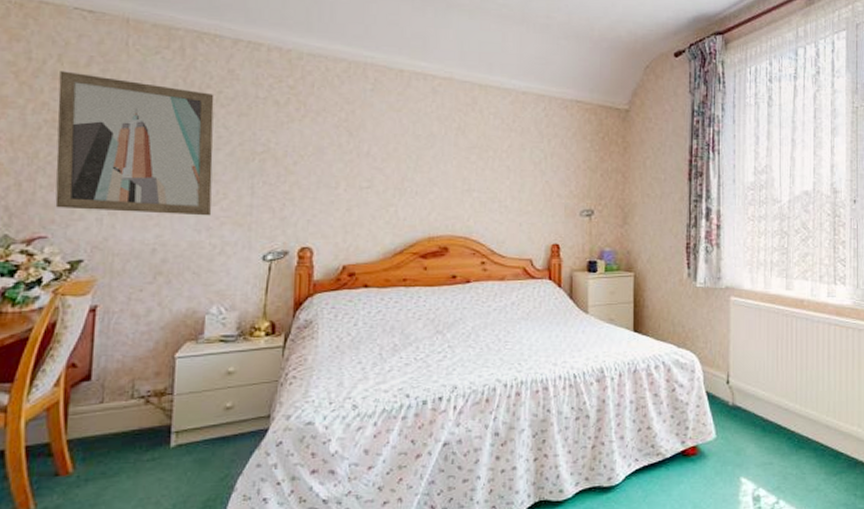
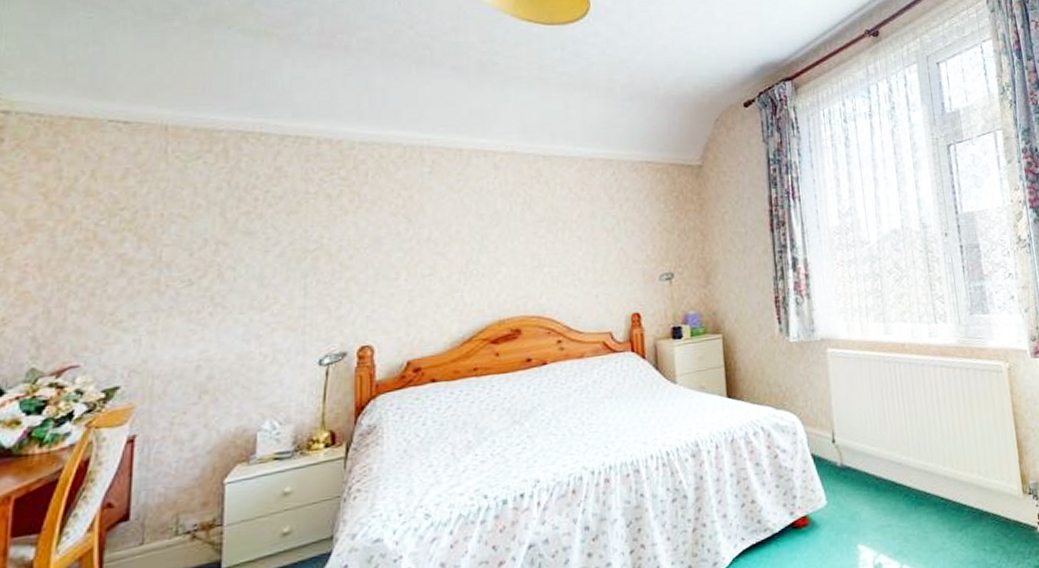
wall art: present [55,71,214,216] -> none [88,186,262,333]

